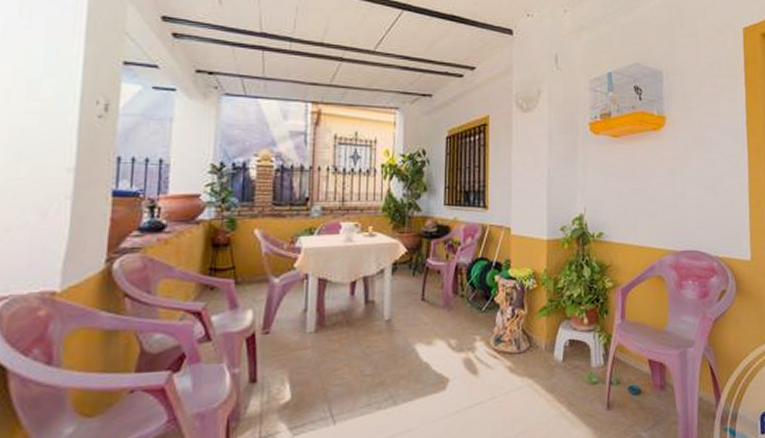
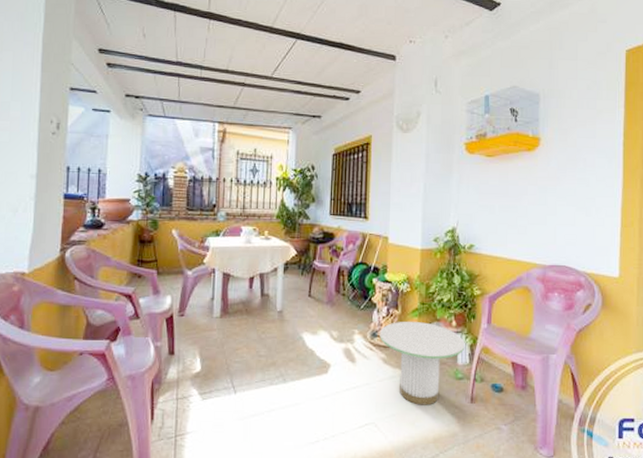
side table: none [504,321,599,418] -> present [380,321,465,405]

